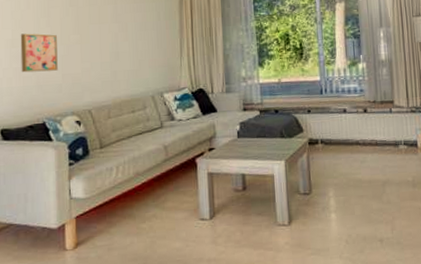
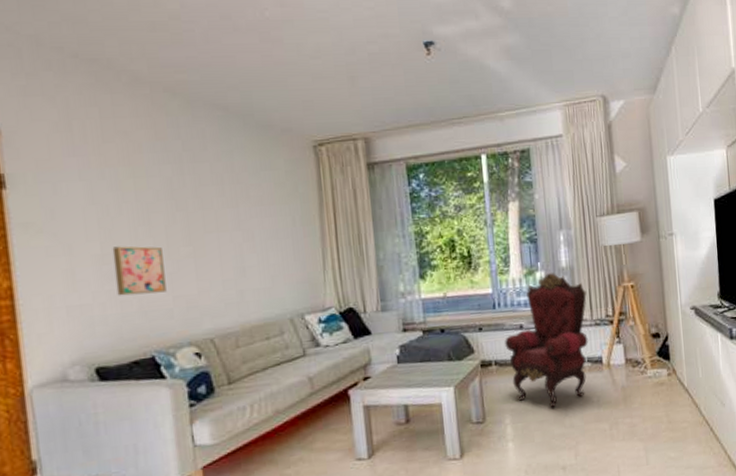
armchair: none [330,63,405,185] -> present [505,272,588,408]

